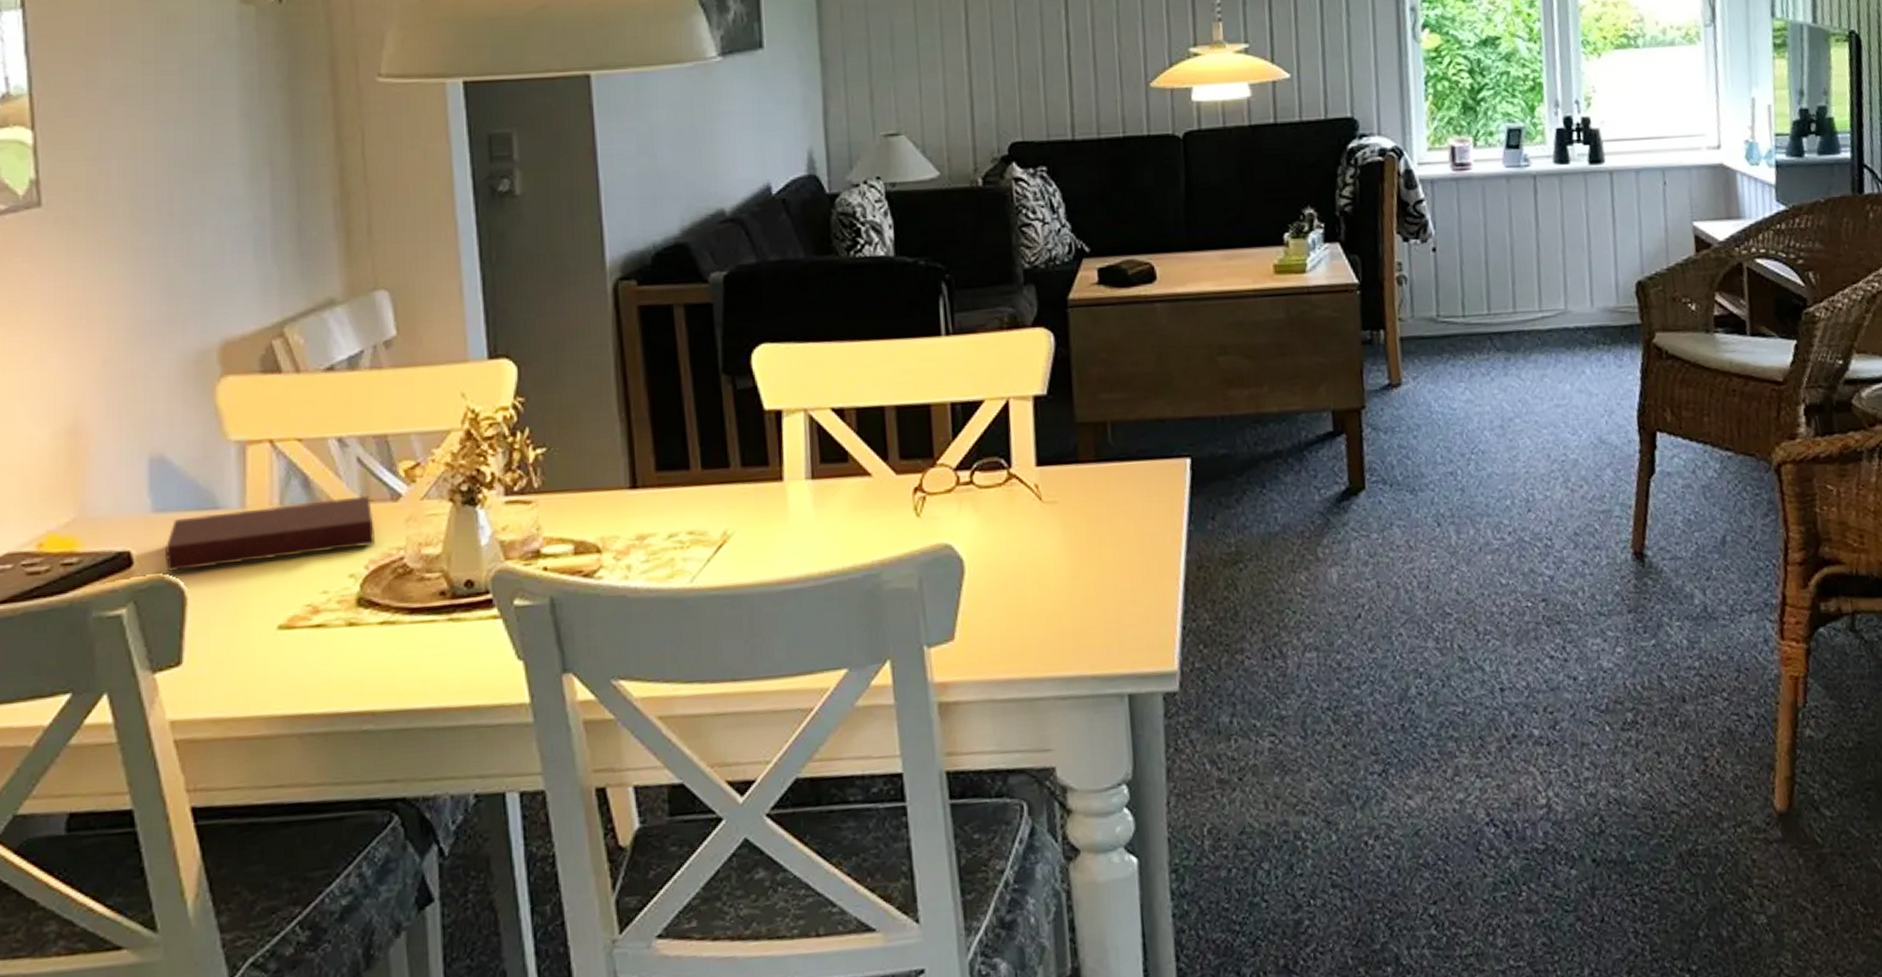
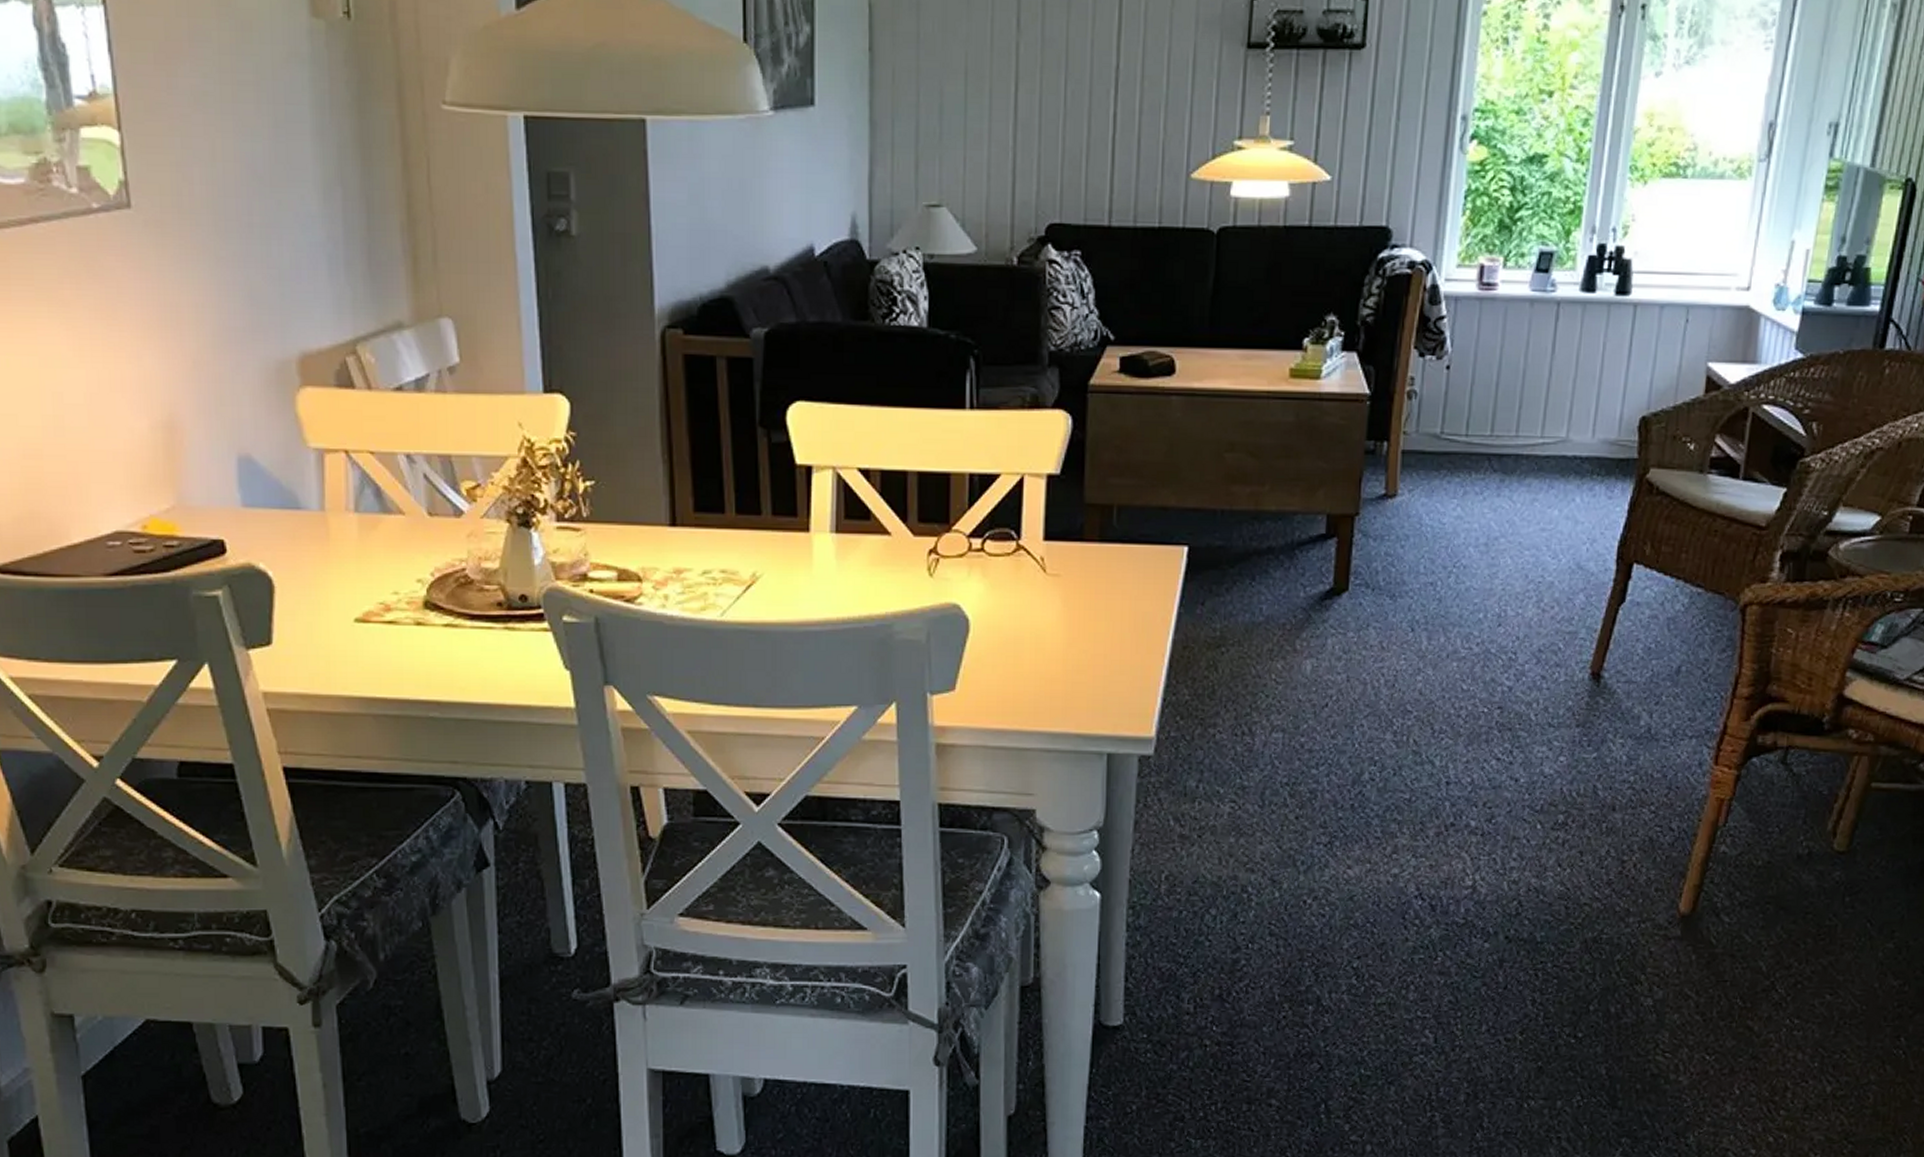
notebook: present [164,495,375,572] -> none [253,509,440,563]

